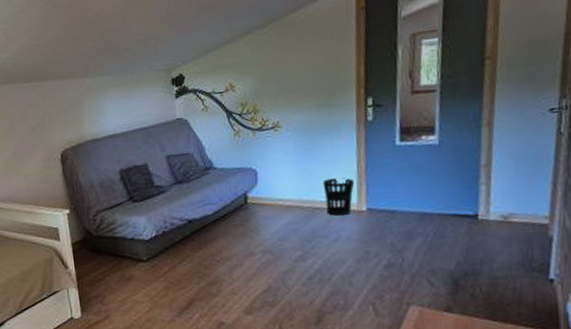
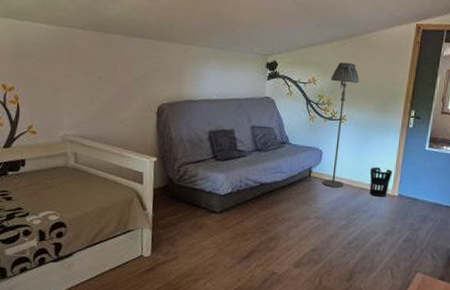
floor lamp: none [252,55,292,212] -> present [323,62,359,187]

